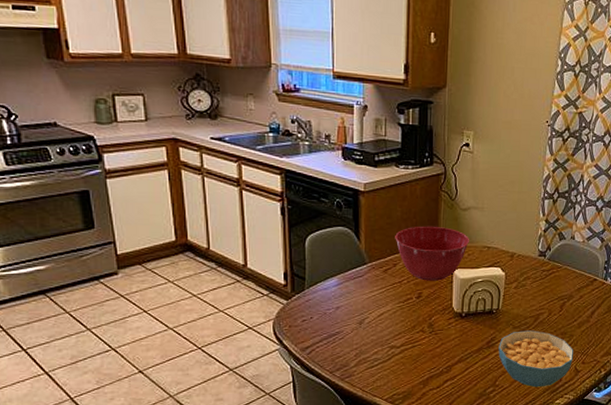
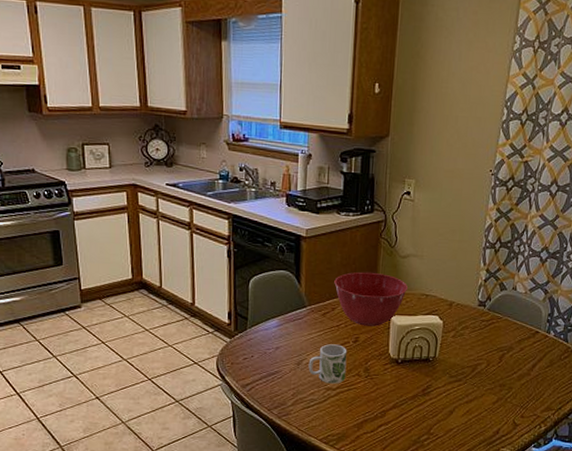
mug: none [371,301,411,342] -> present [308,344,347,384]
cereal bowl: present [498,330,573,388] -> none [434,380,512,439]

